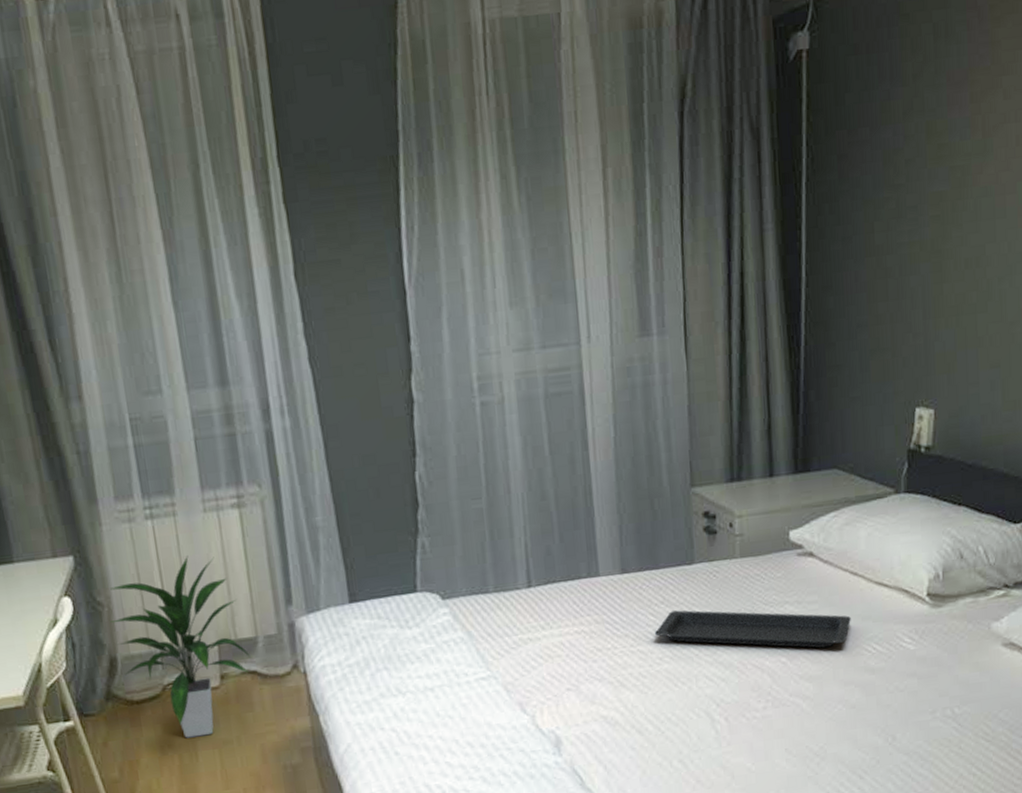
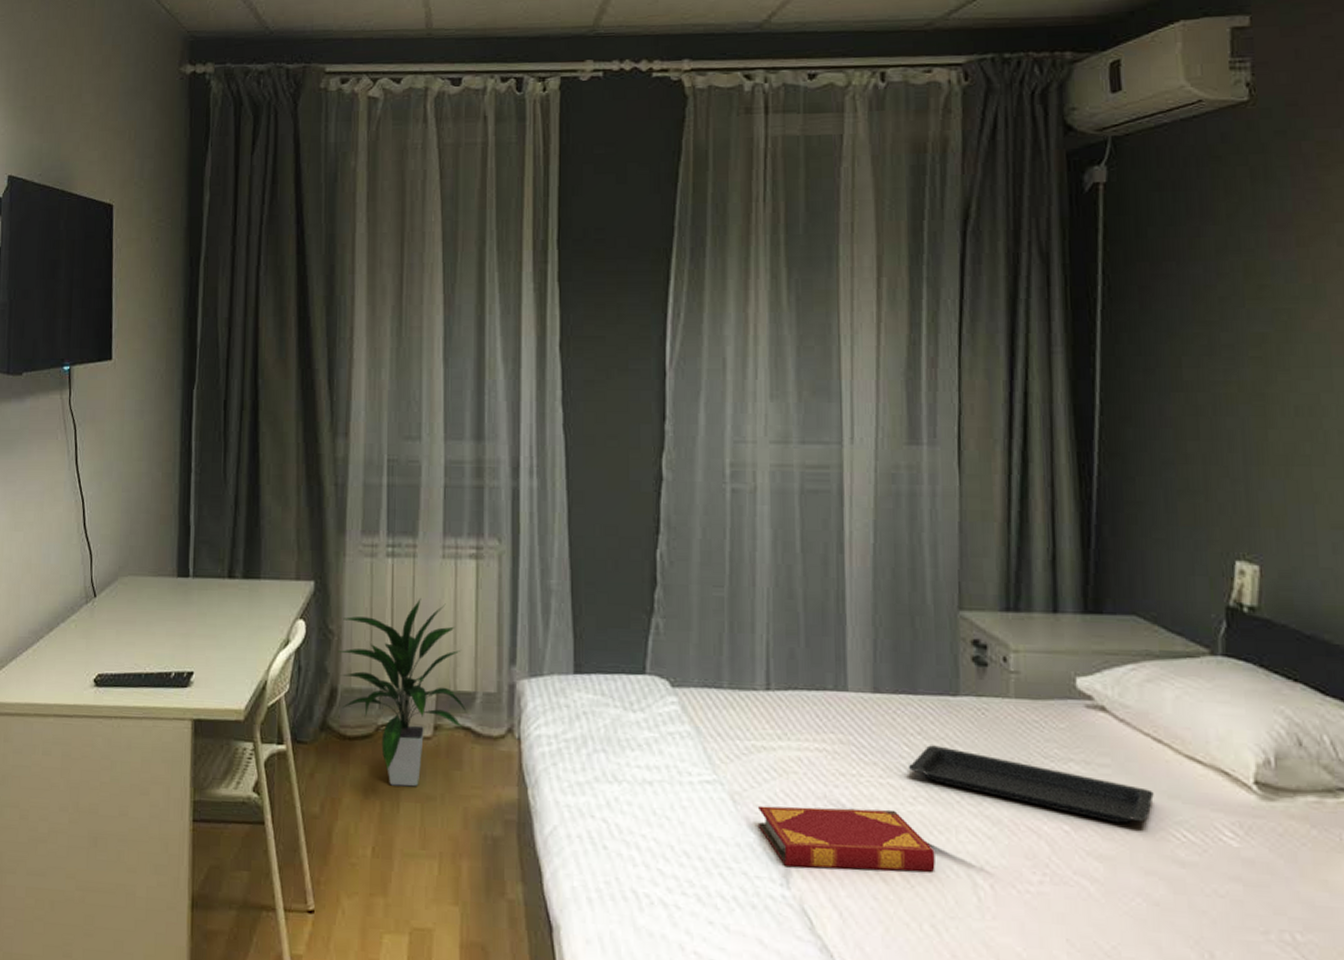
hardback book: none [528,672,681,737] -> present [757,805,935,872]

